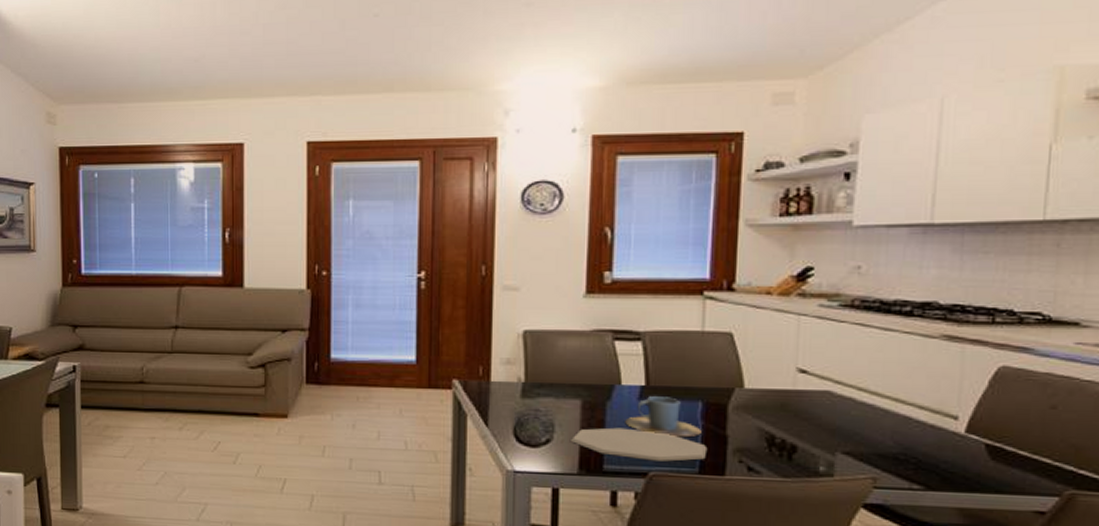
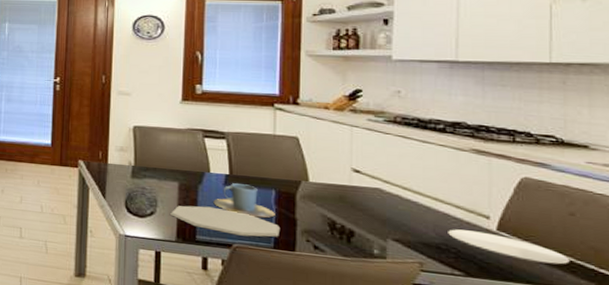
plate: none [908,435,1047,469] -> present [448,229,570,265]

